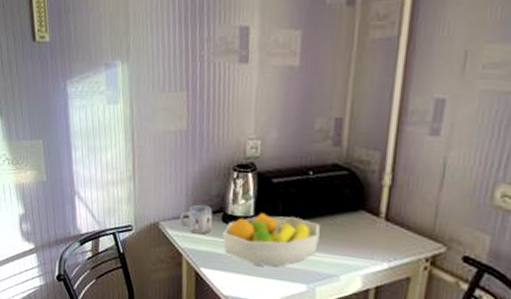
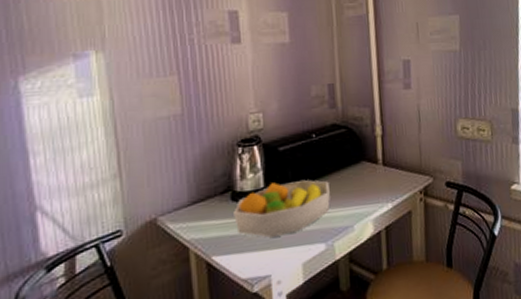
mug: present [180,204,212,234] -> none [182,187,220,221]

